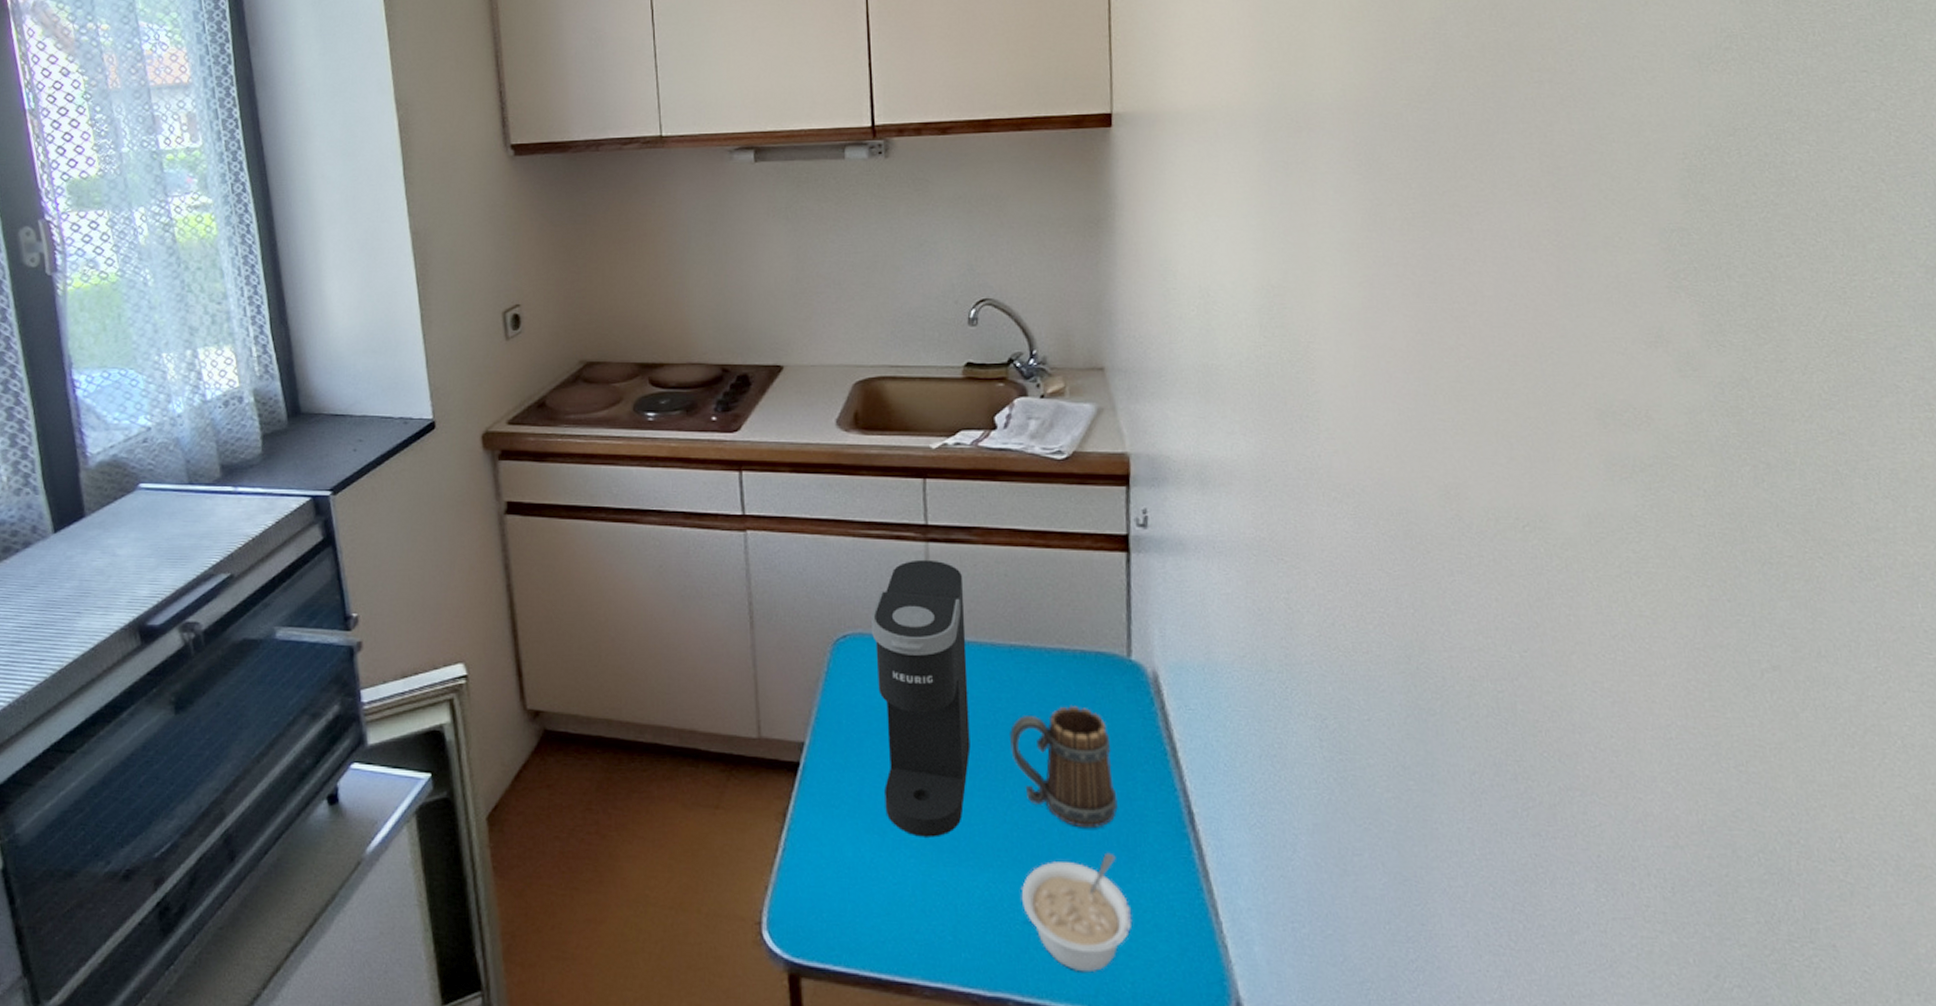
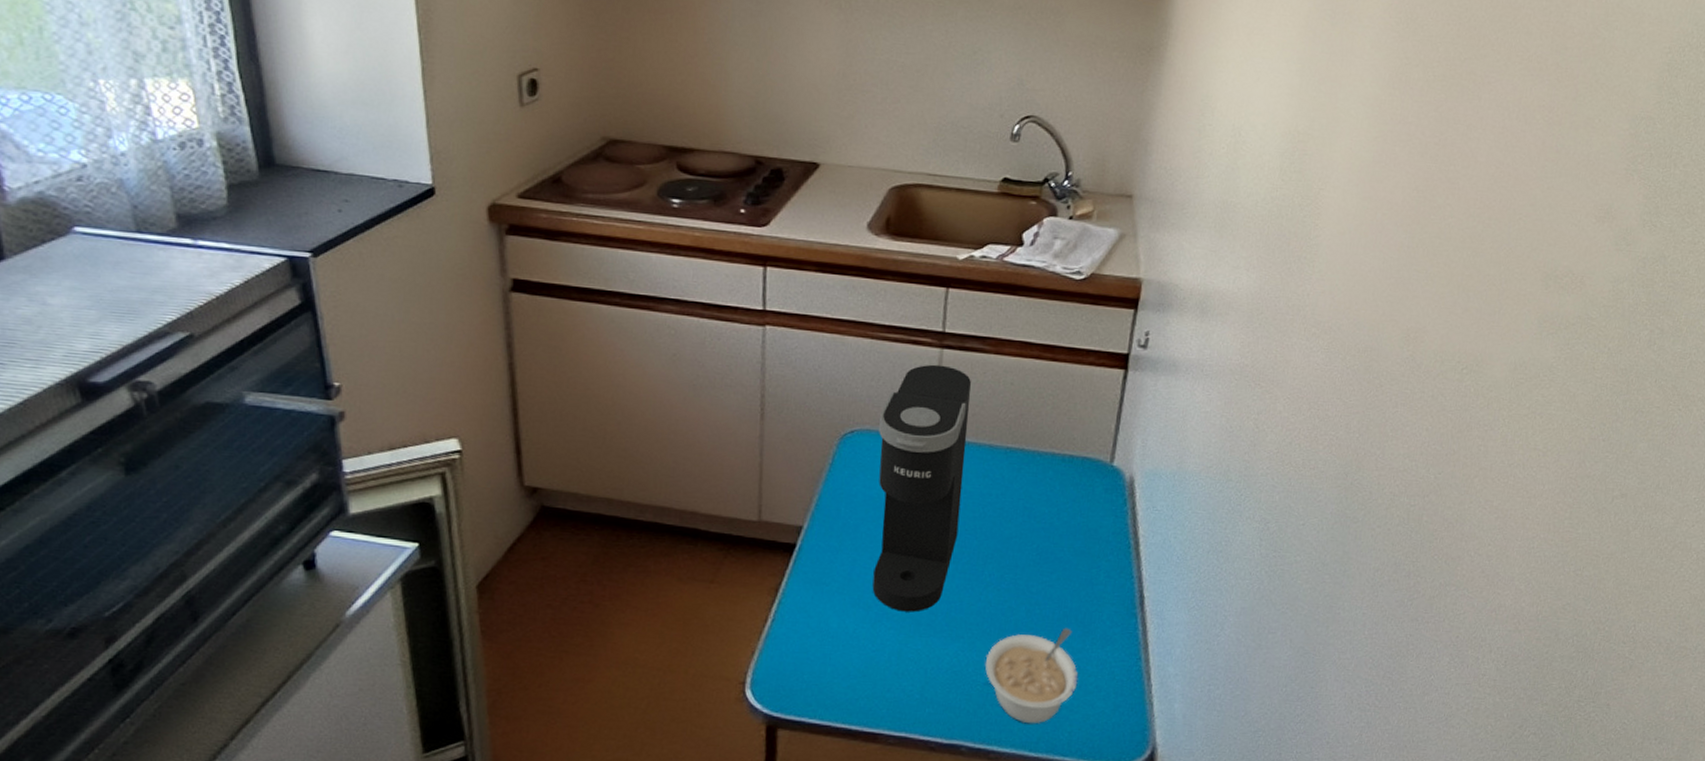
mug: present [1010,706,1118,829] -> none [994,503,1083,608]

